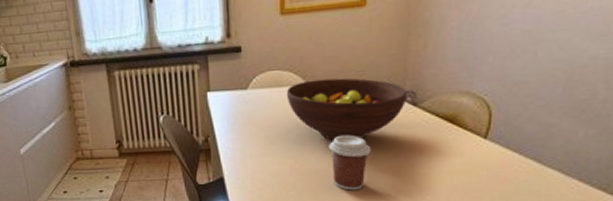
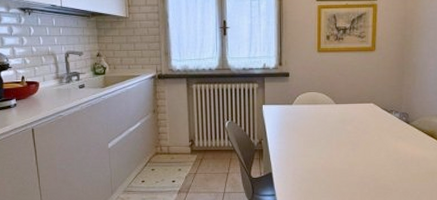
fruit bowl: present [286,78,408,140] -> none [320,100,403,146]
coffee cup: present [328,135,372,191] -> none [349,143,379,186]

